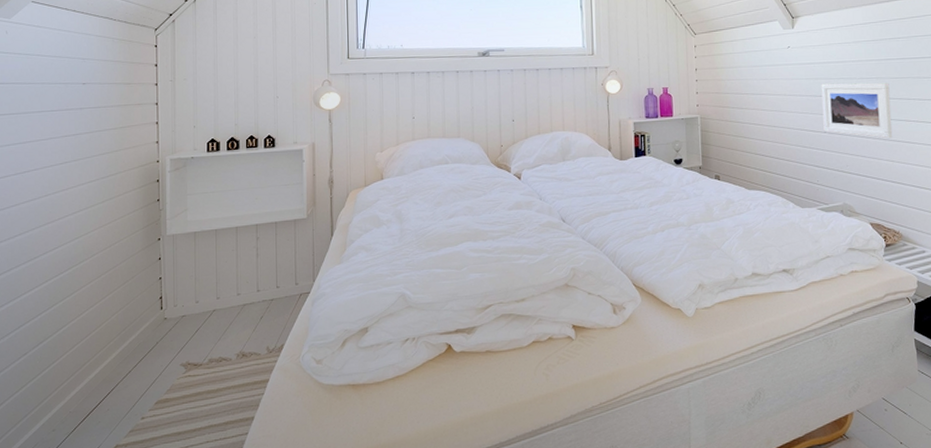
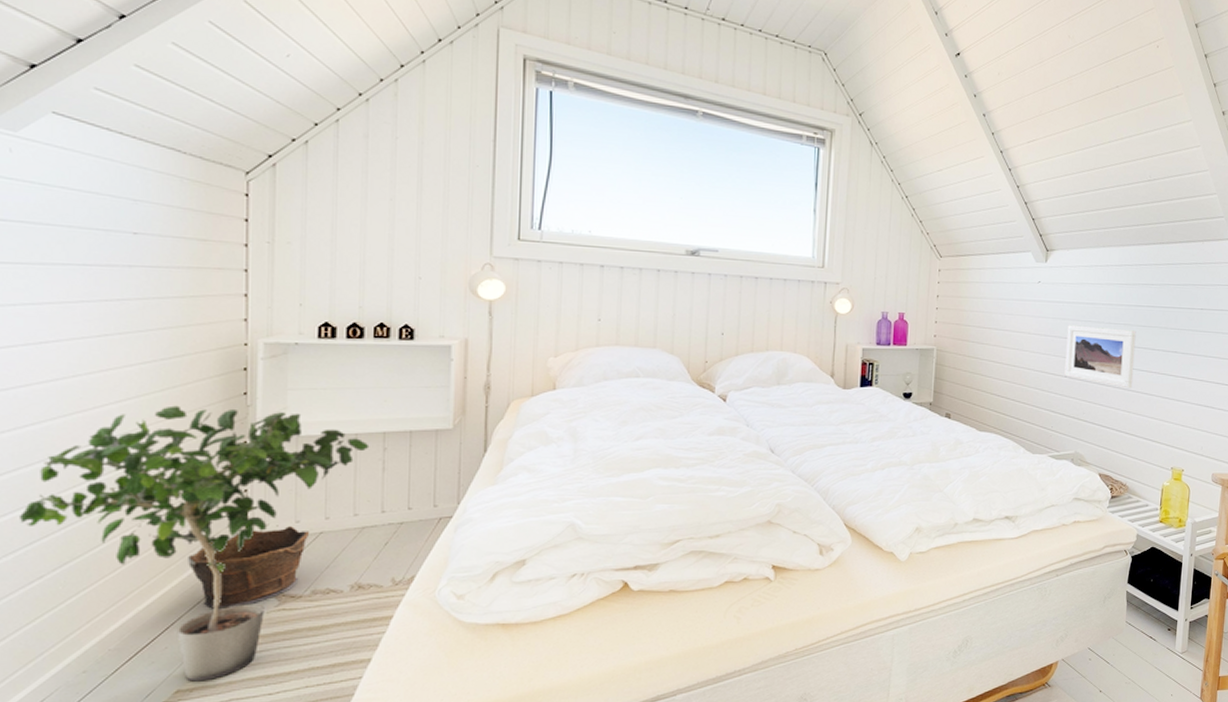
potted plant: none [12,212,247,438] -> present [20,405,370,682]
clay pot: none [121,306,206,377] -> present [186,526,310,609]

